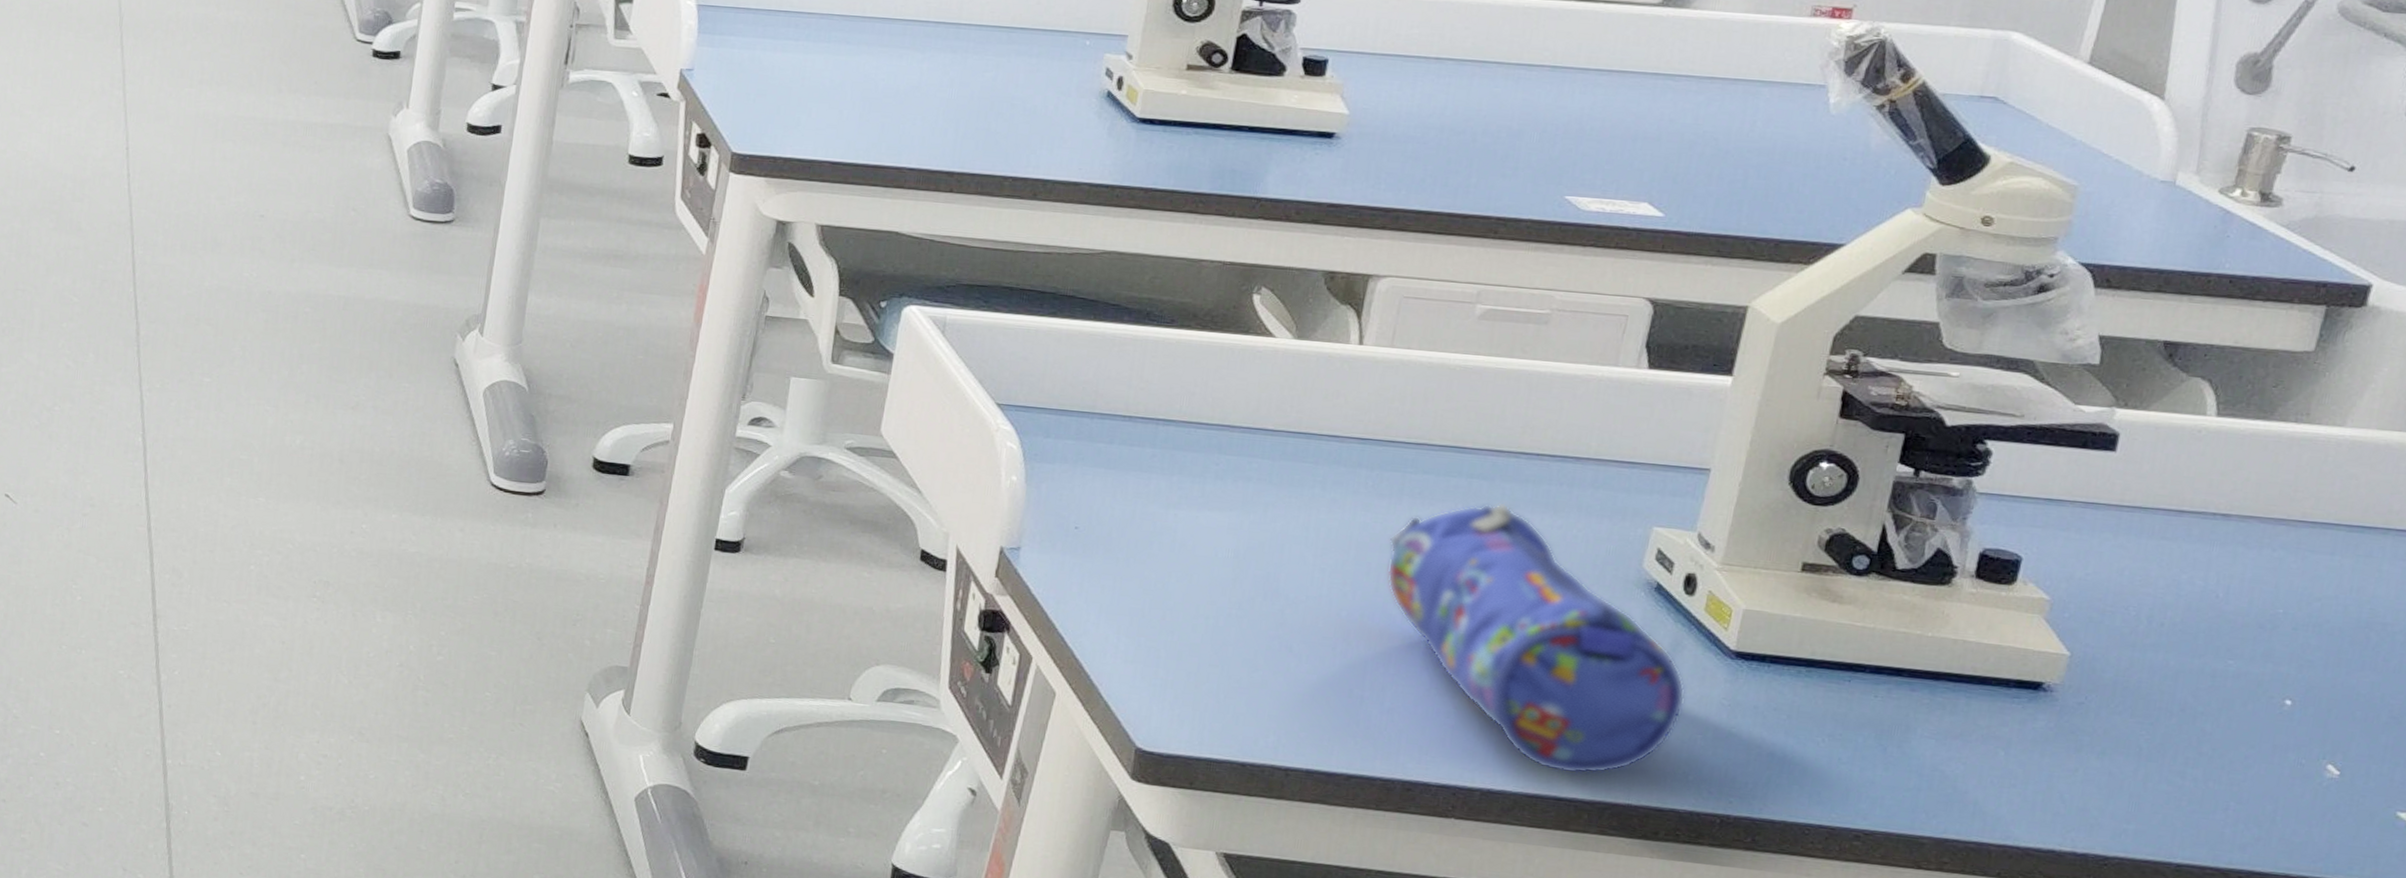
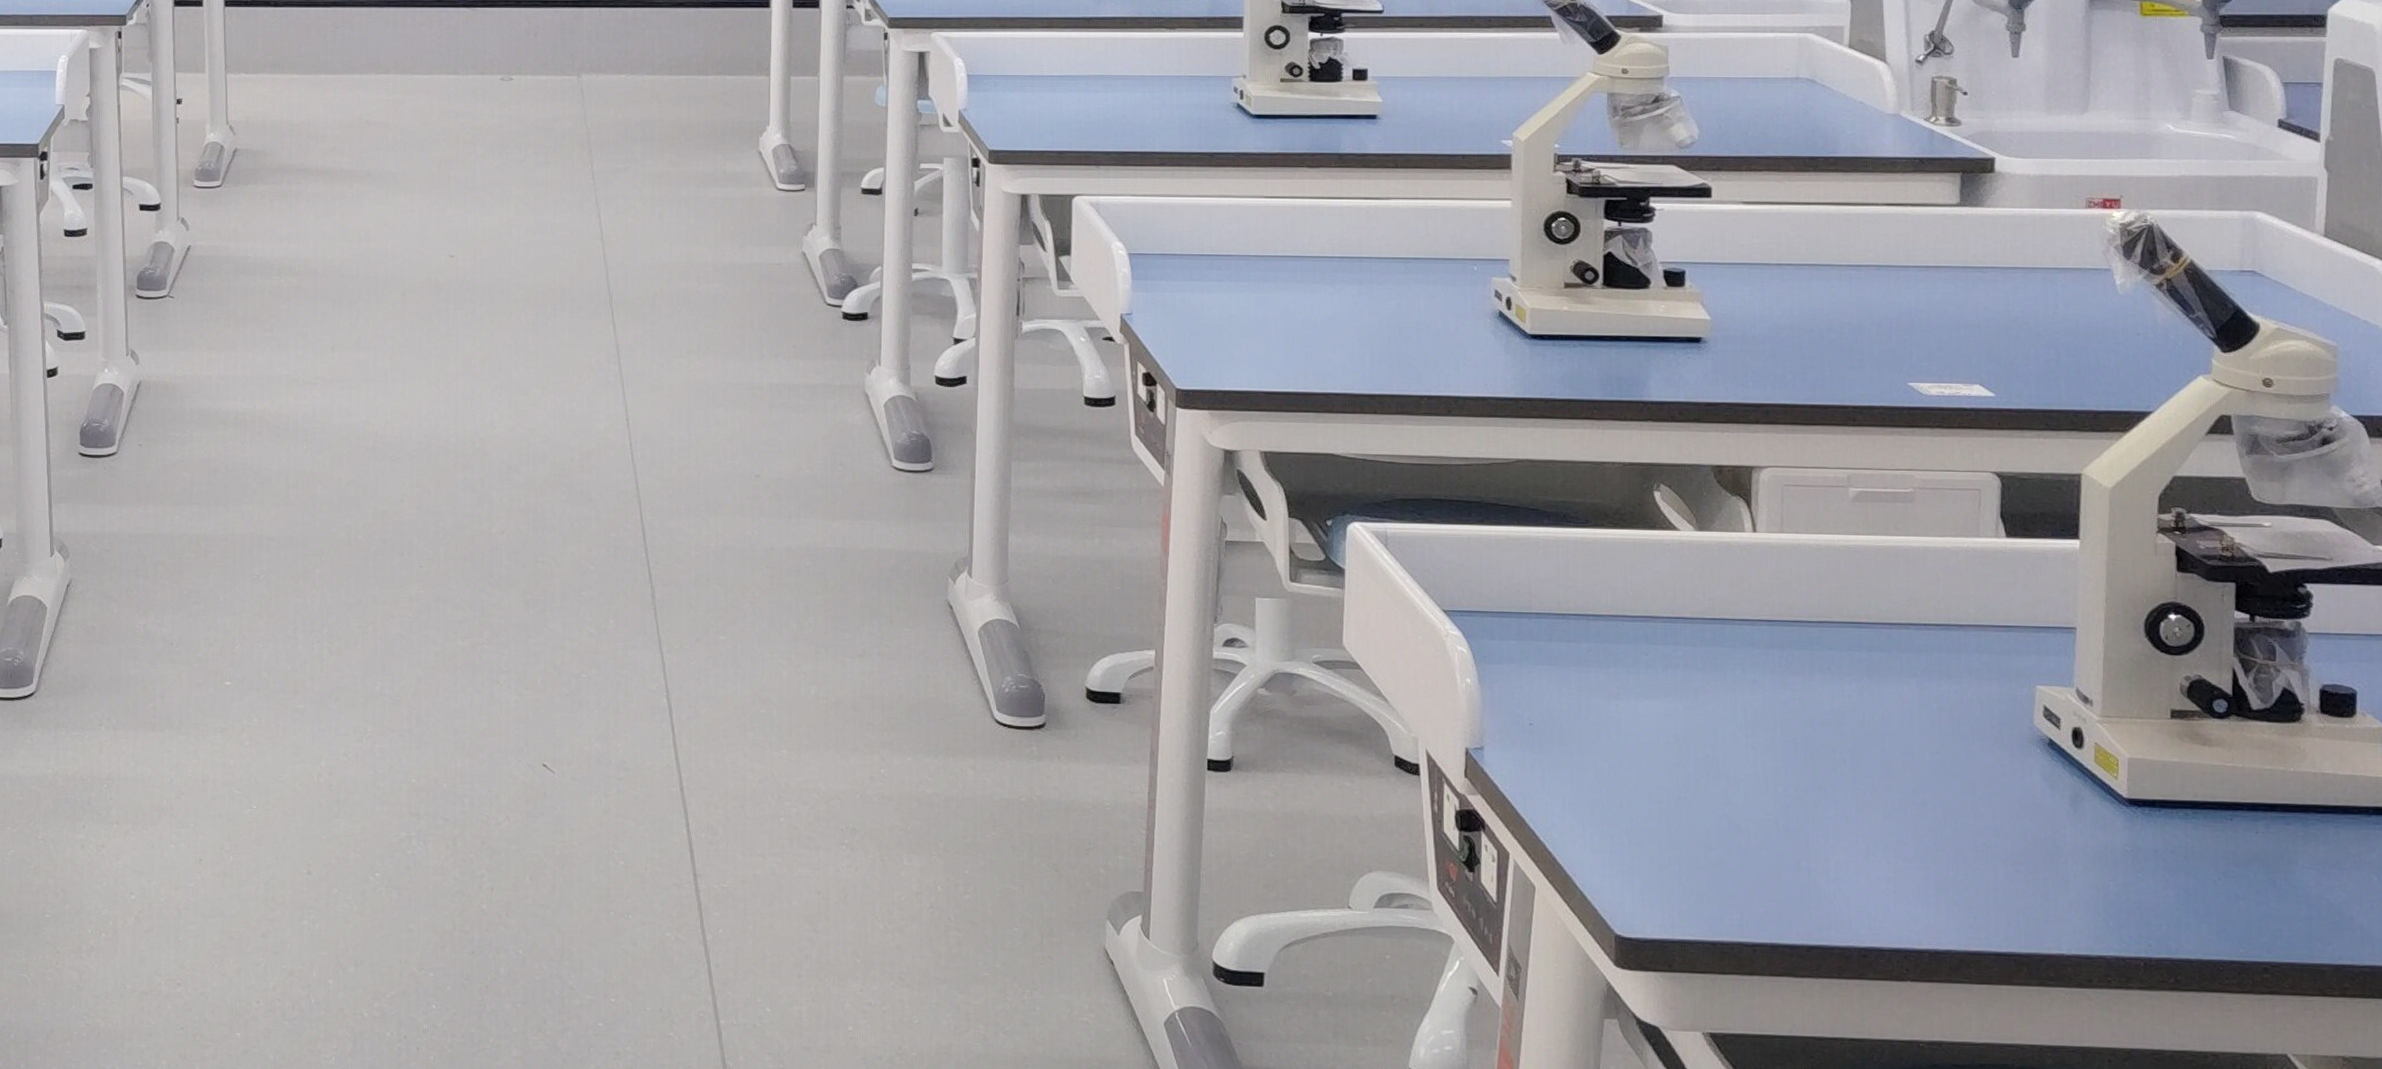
pencil case: present [1387,502,1686,775] -> none [1808,672,2093,929]

